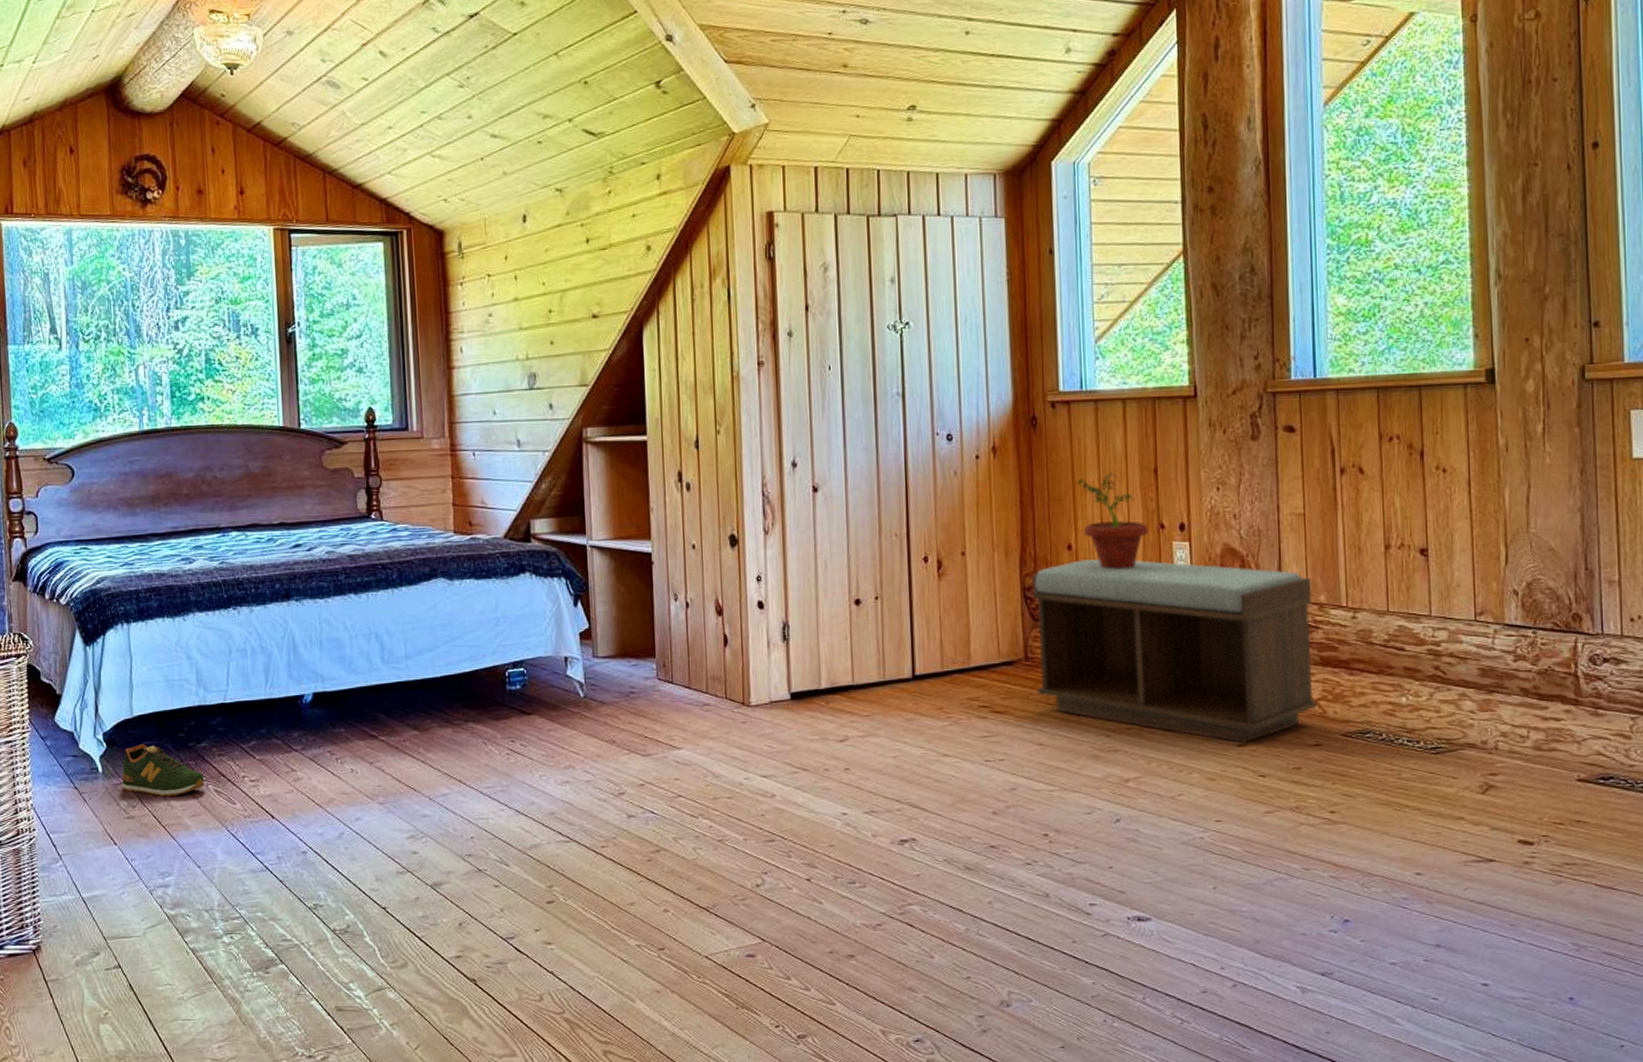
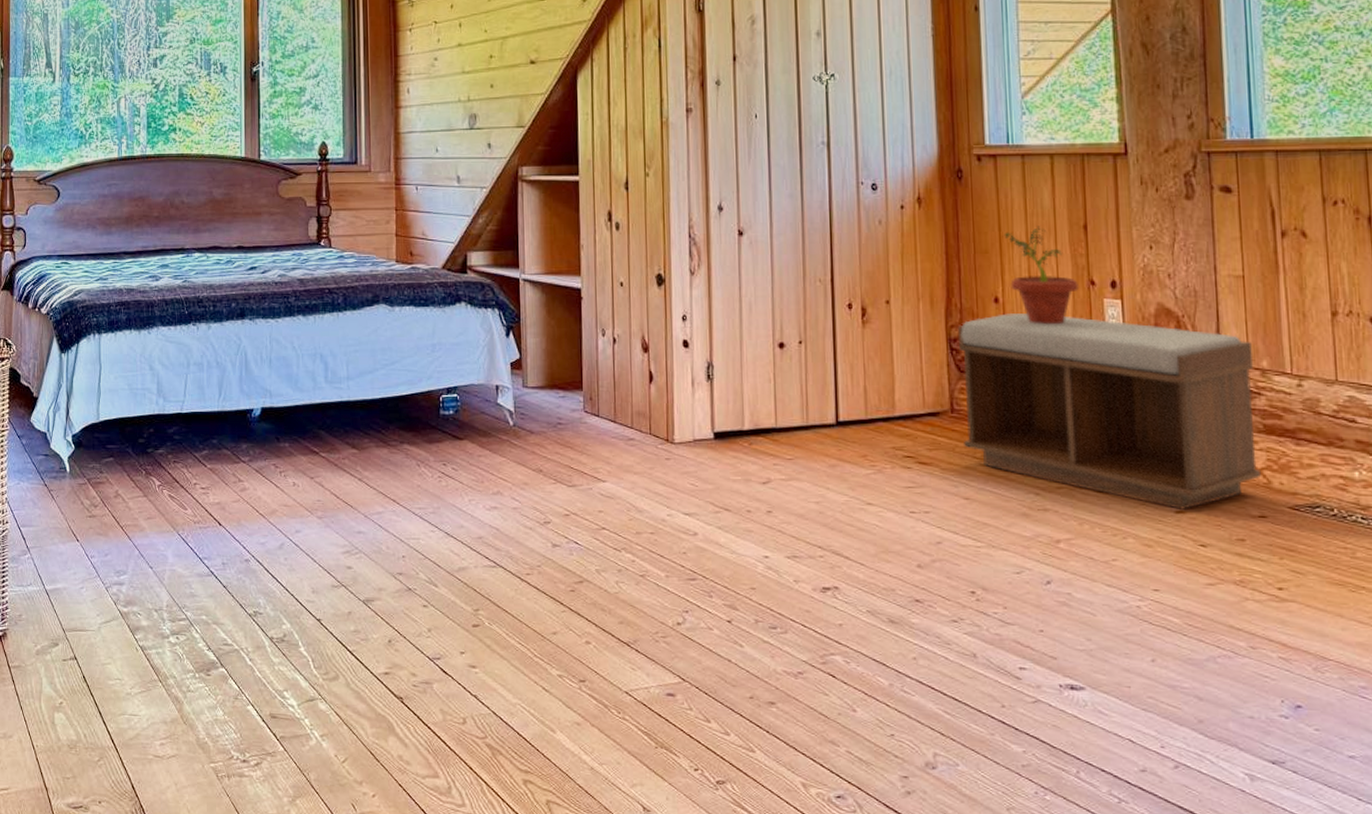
shoe: present [122,744,205,797] -> none [86,447,160,499]

